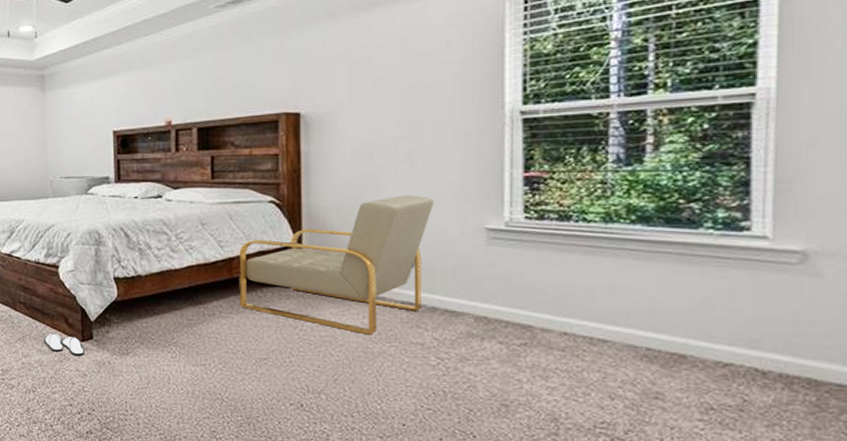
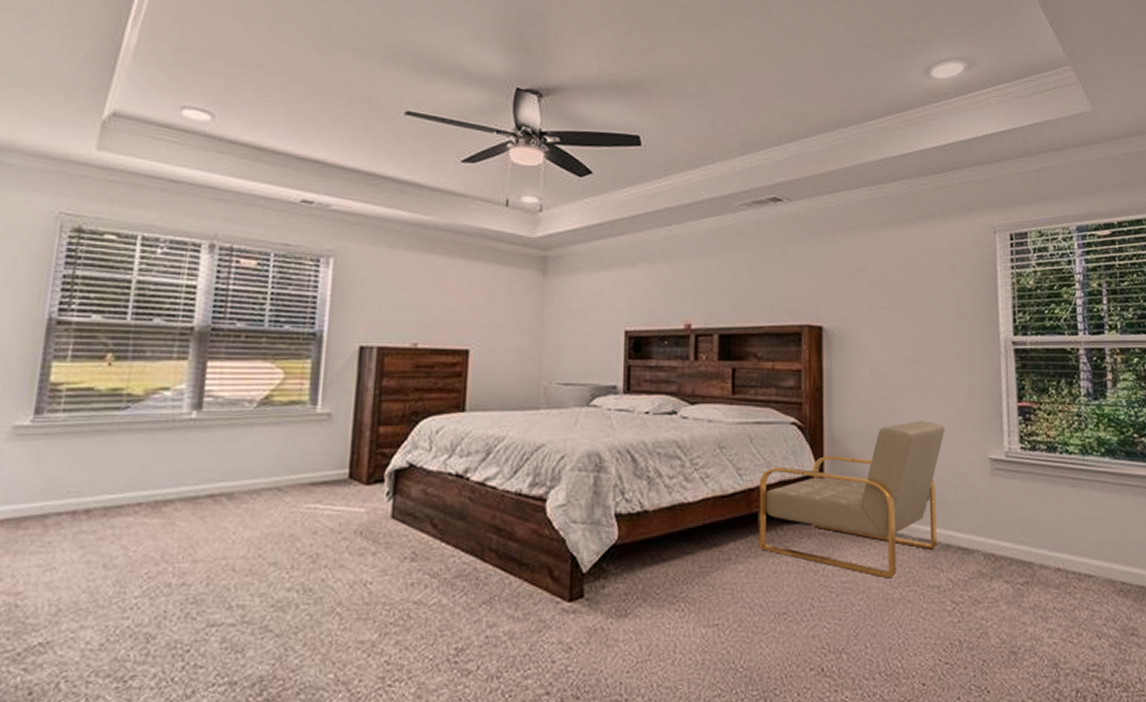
slippers: present [44,333,84,356] -> none [518,591,572,621]

